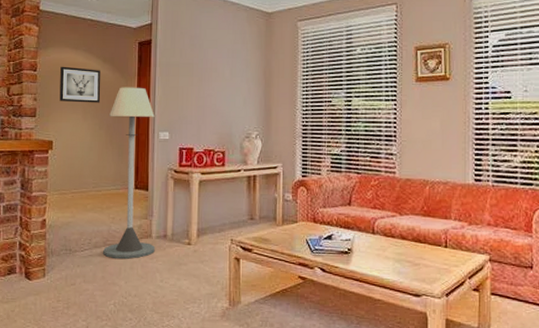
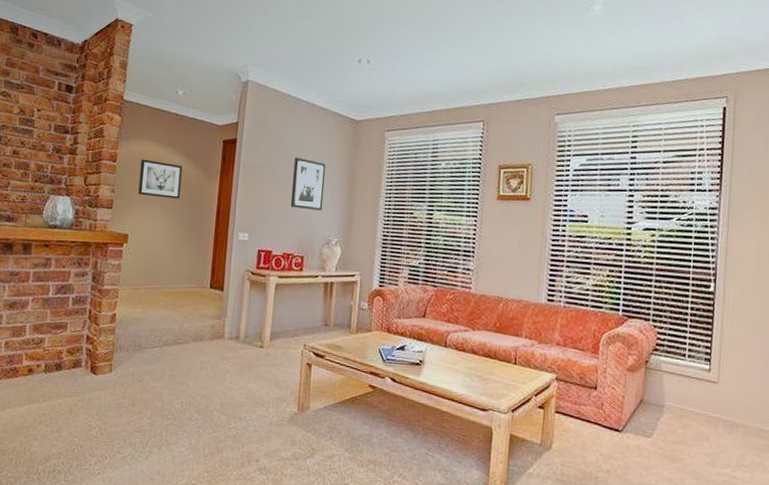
floor lamp: present [103,87,155,259] -> none [173,184,235,359]
wall art: none [208,53,241,105] -> present [290,157,326,211]

